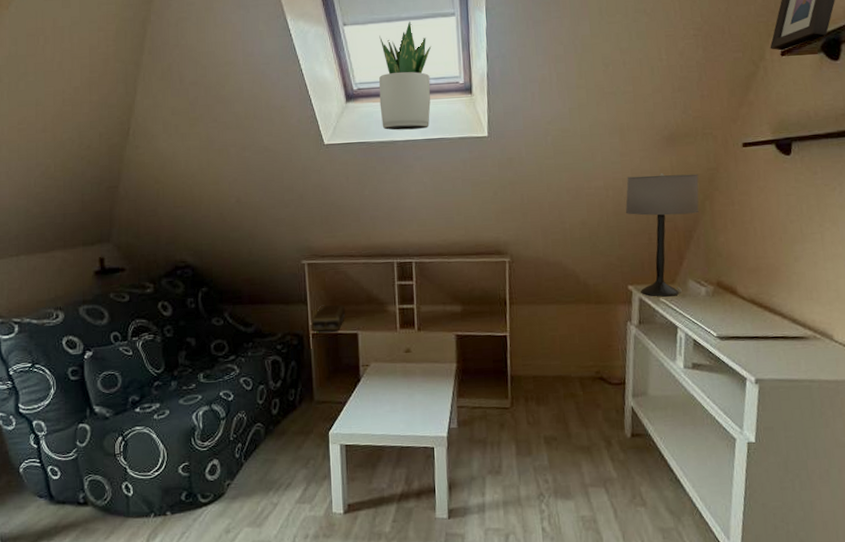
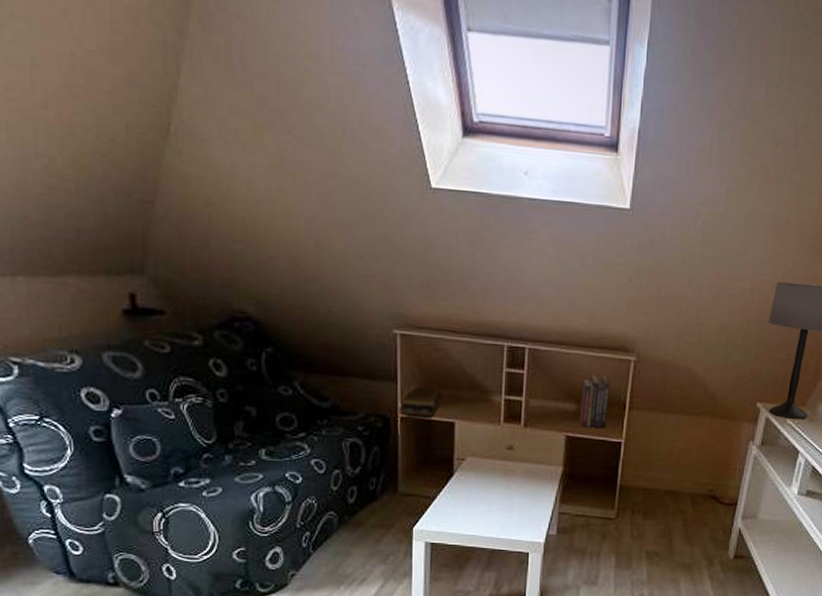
planter: present [378,21,432,131] -> none [504,41,576,188]
books: none [465,277,491,325] -> present [579,375,610,428]

